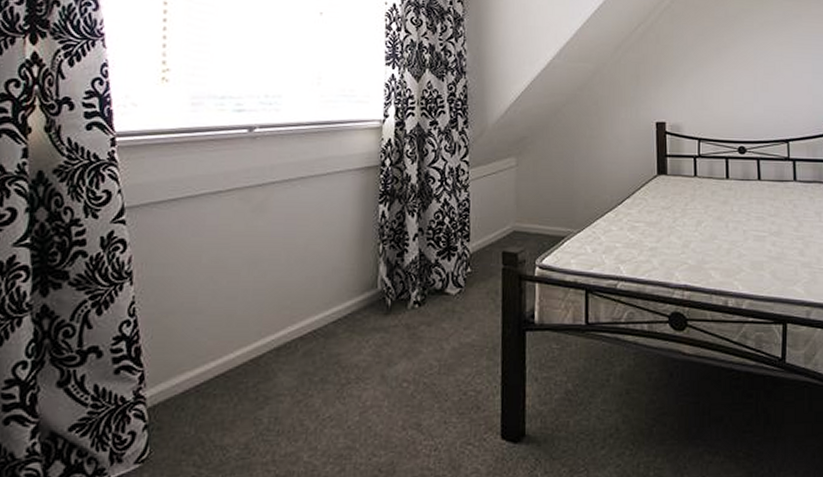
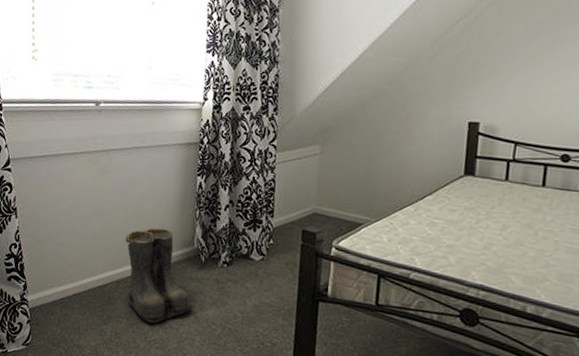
boots: none [288,271,380,395] -> present [125,227,194,324]

